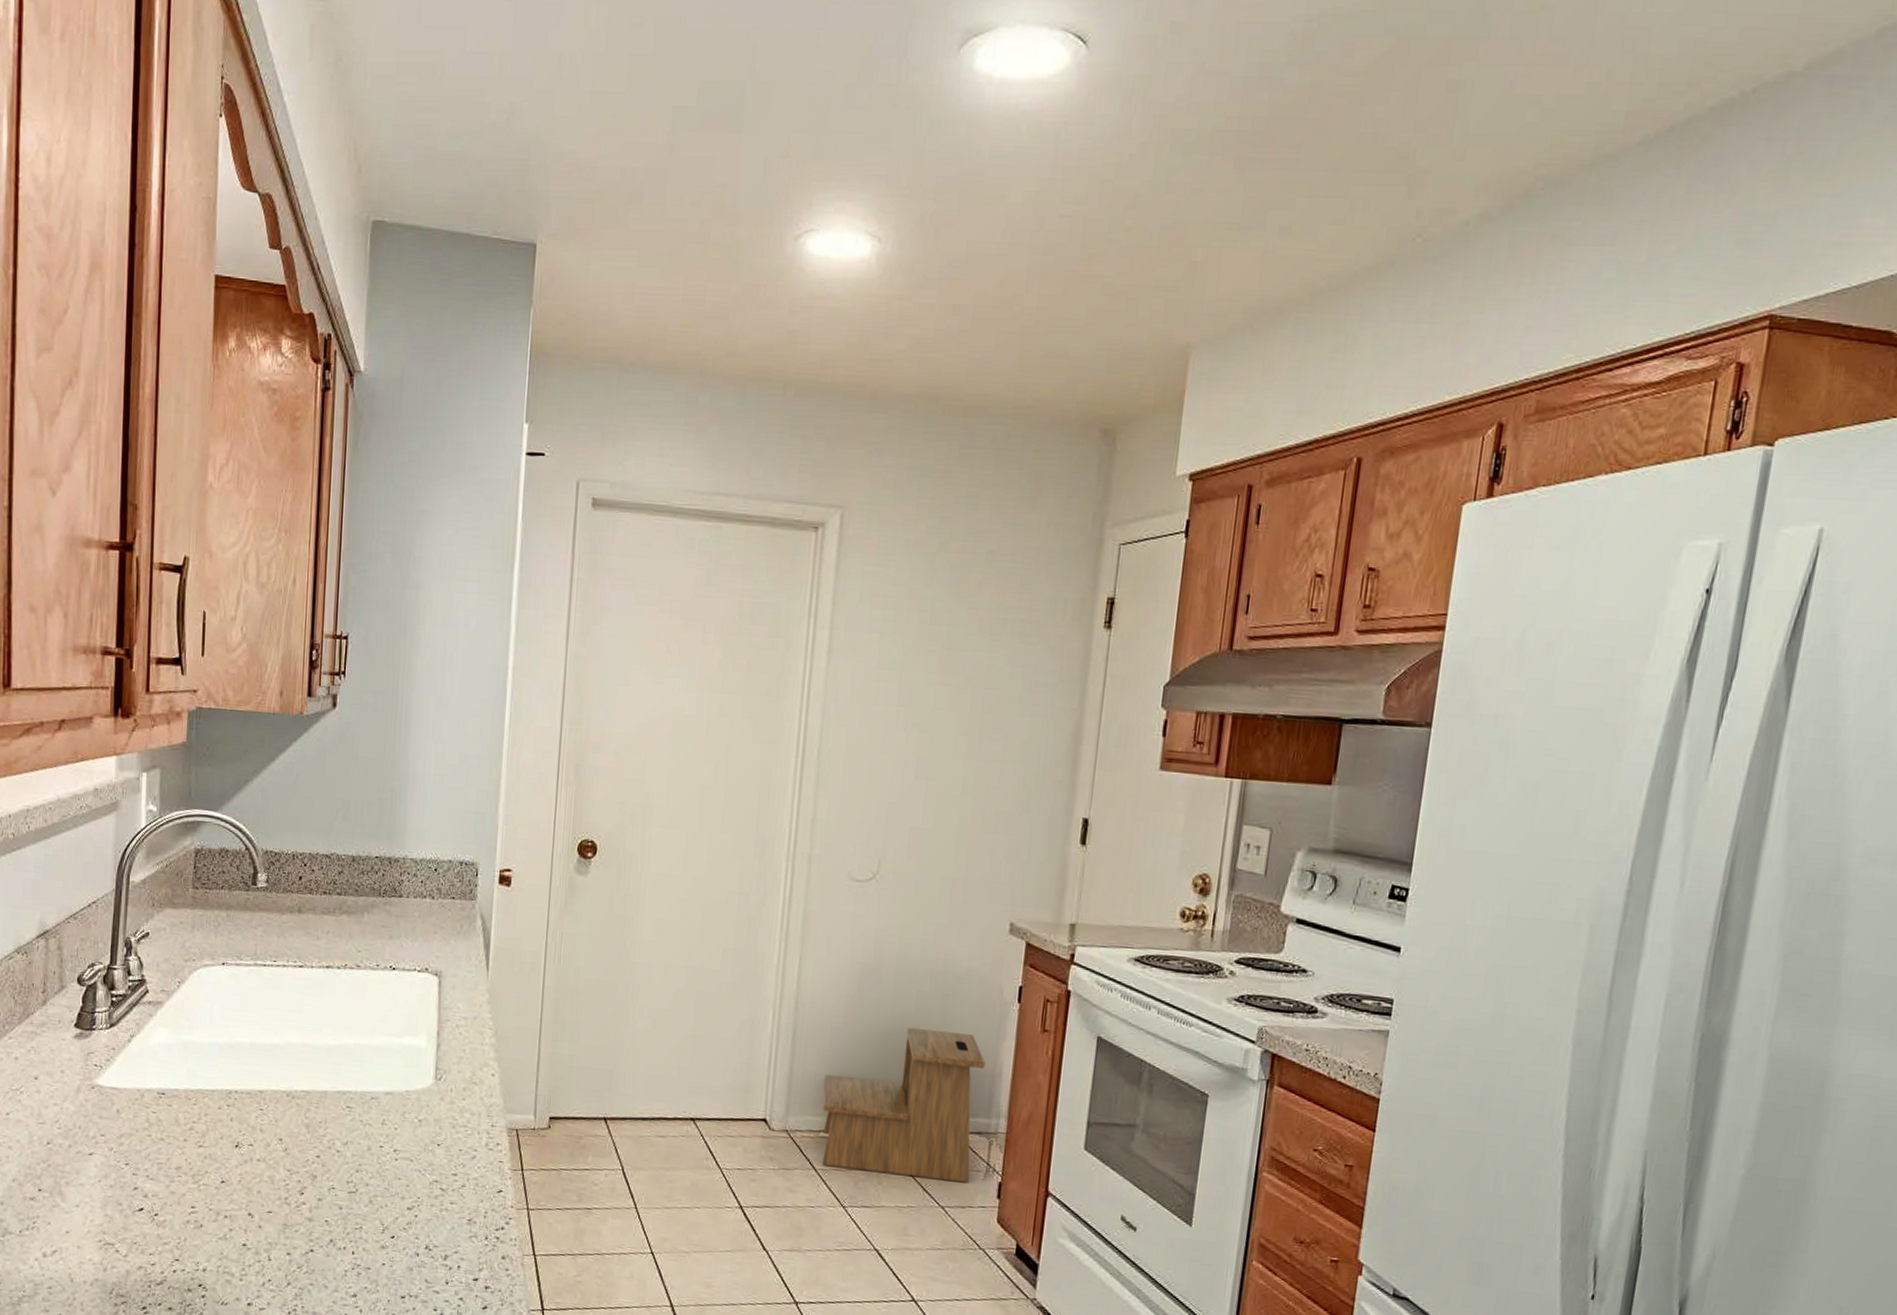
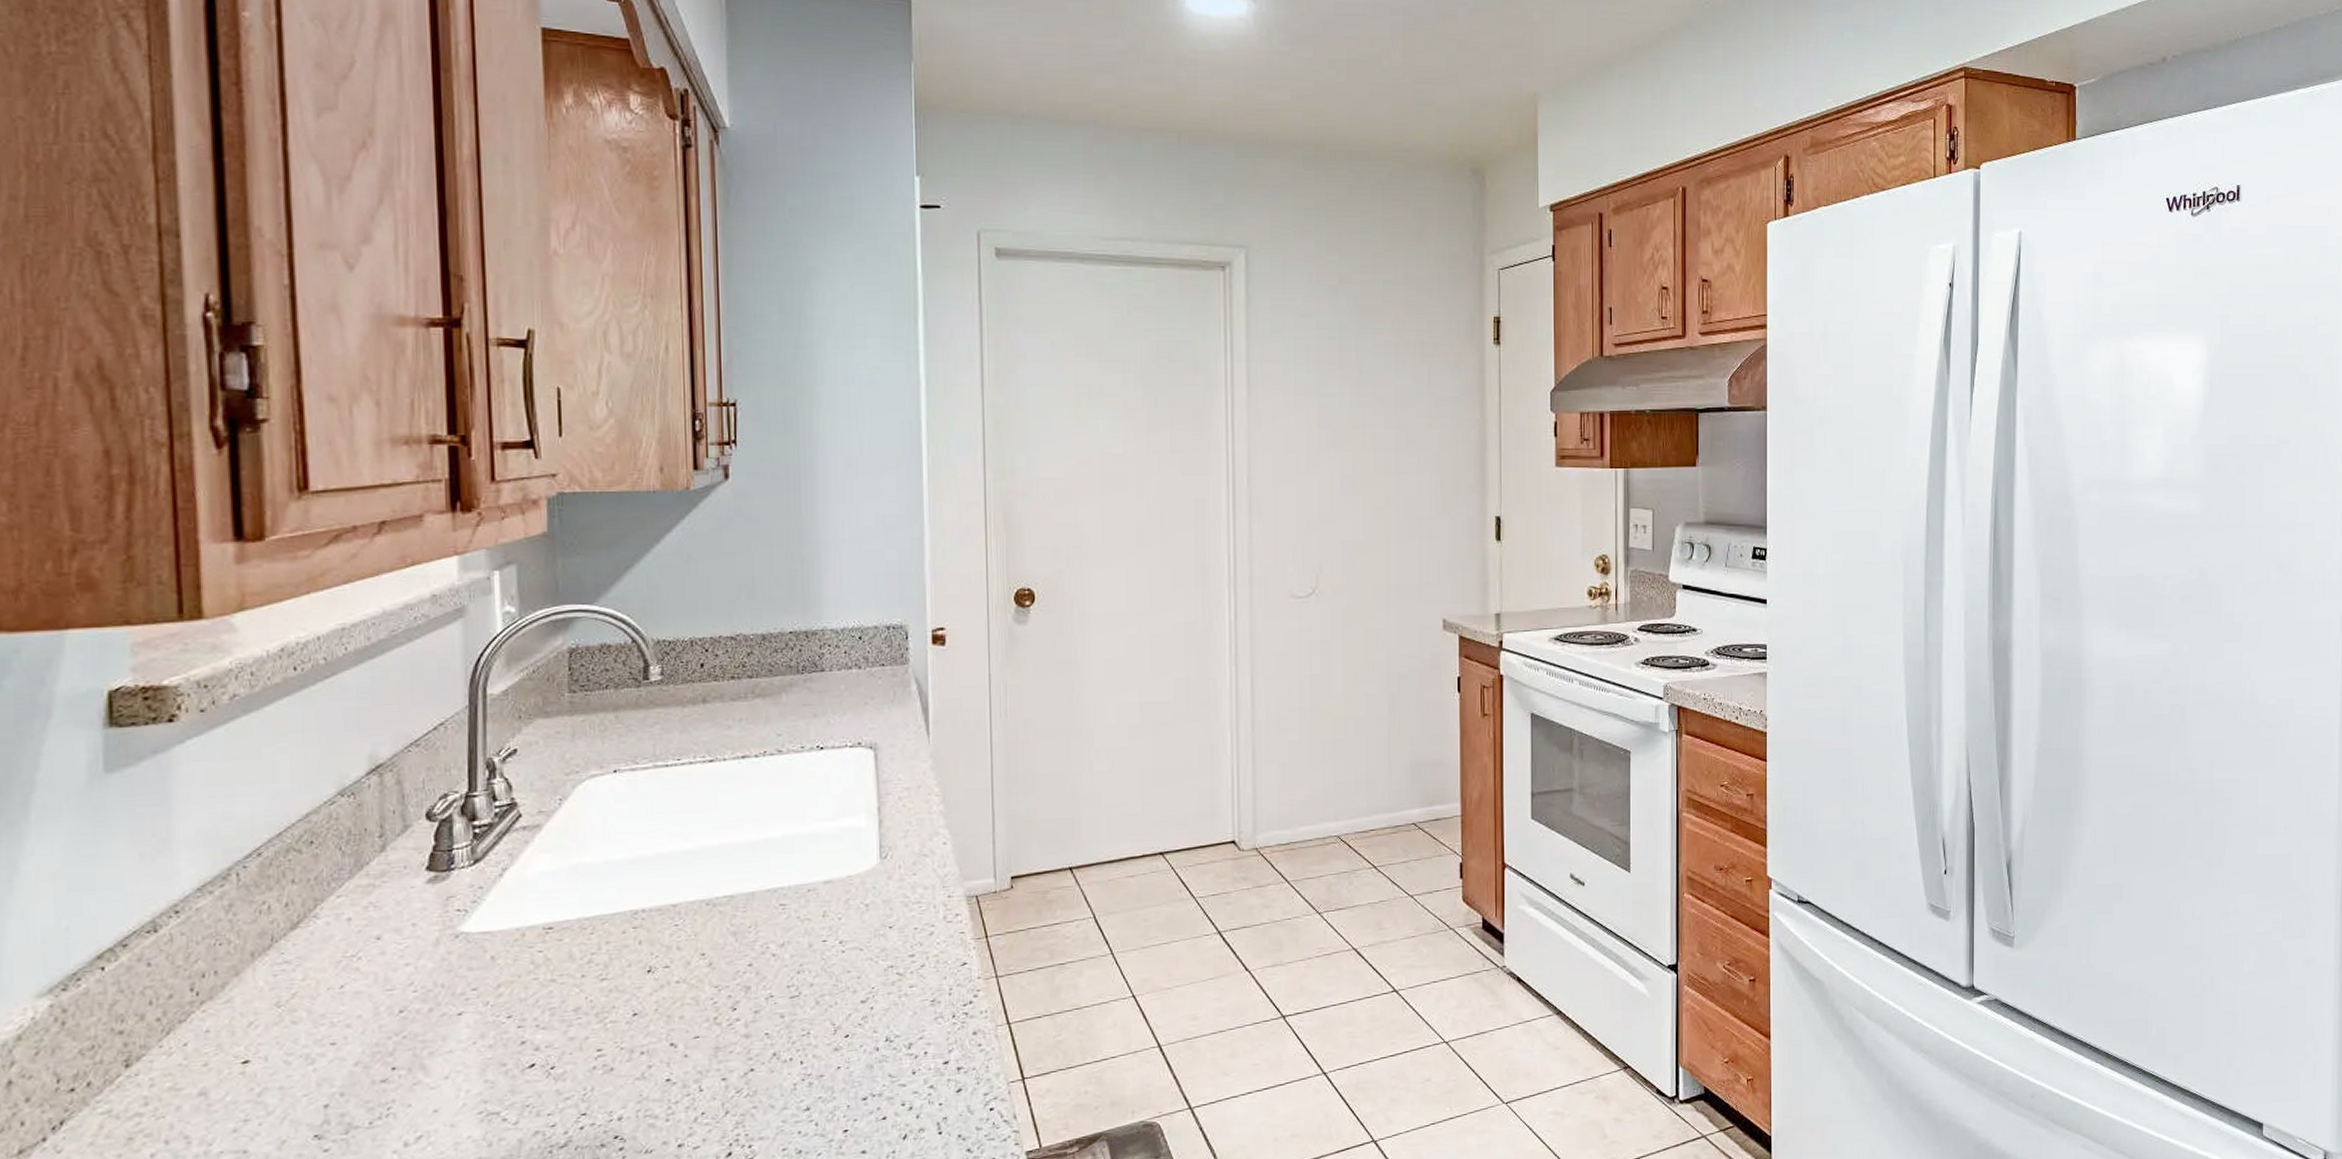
step stool: present [822,1028,986,1183] -> none [1286,728,1435,876]

